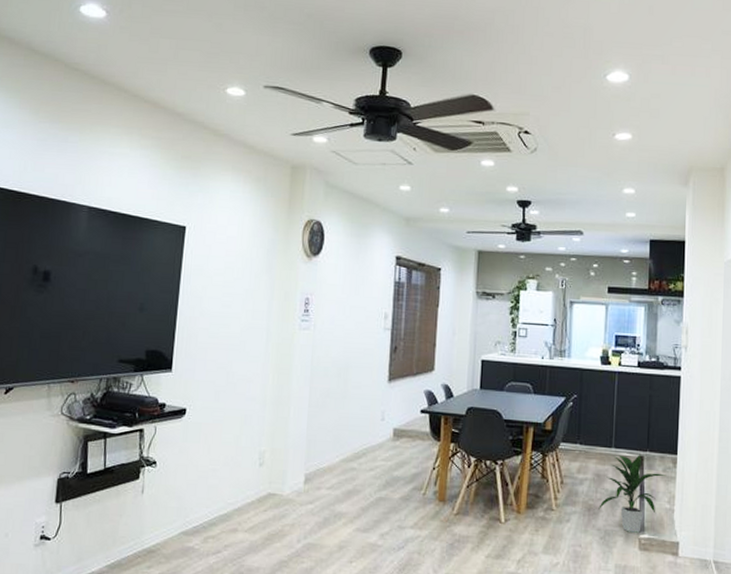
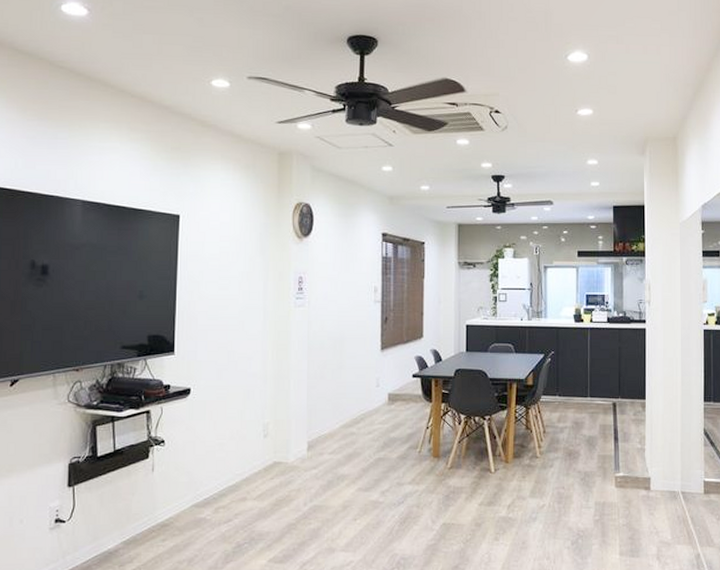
indoor plant: present [598,454,667,533] -> none [578,401,637,472]

